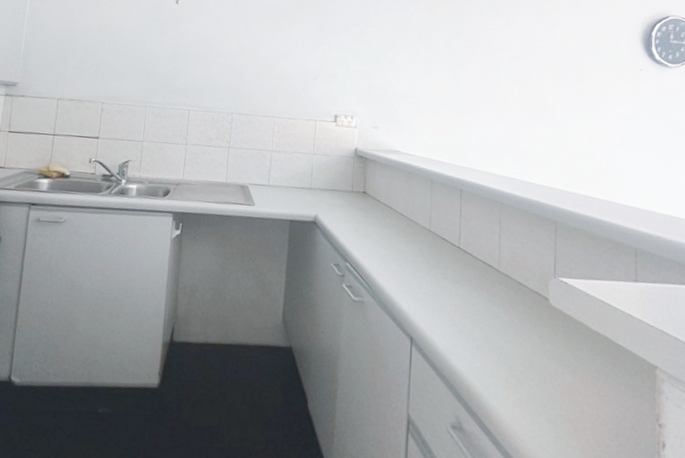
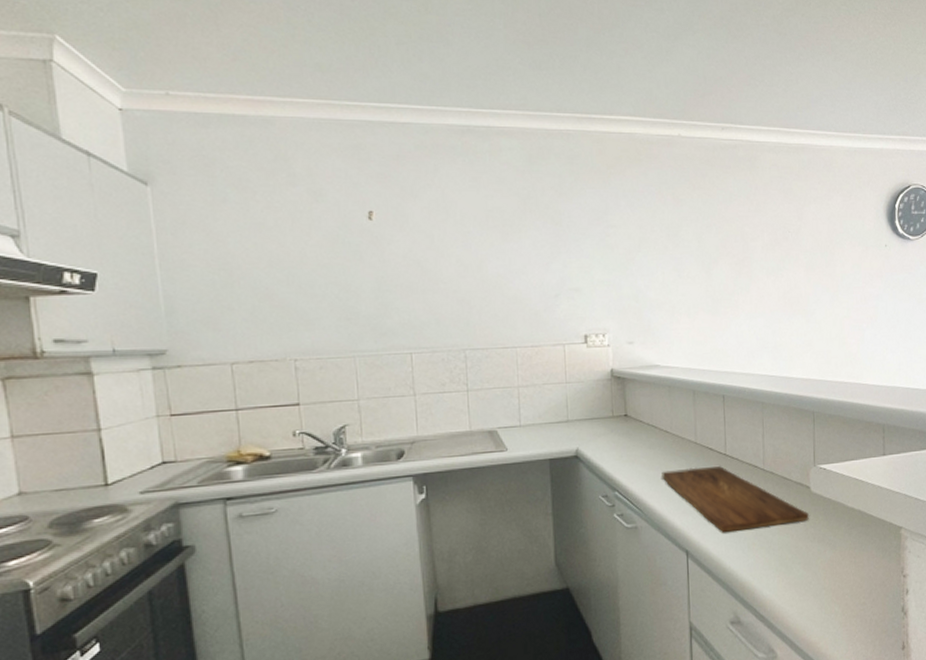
cutting board: none [393,252,547,335] -> present [661,466,810,532]

